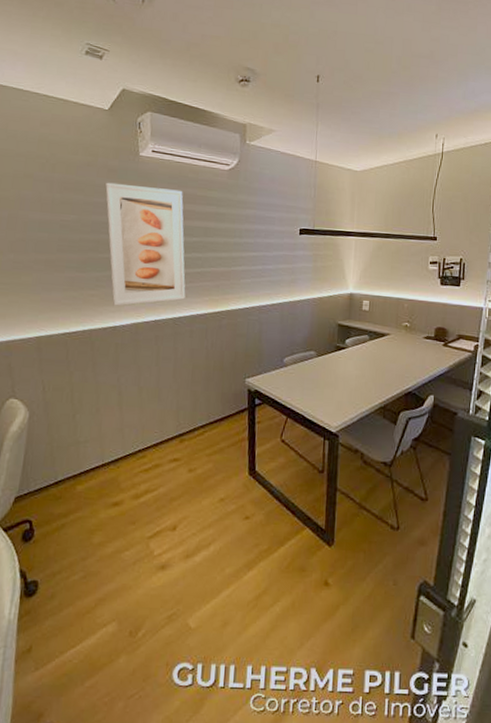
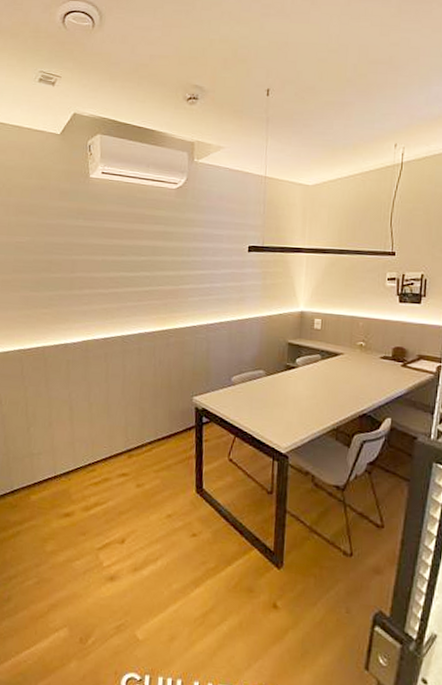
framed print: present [105,182,186,306] -> none [57,204,134,324]

